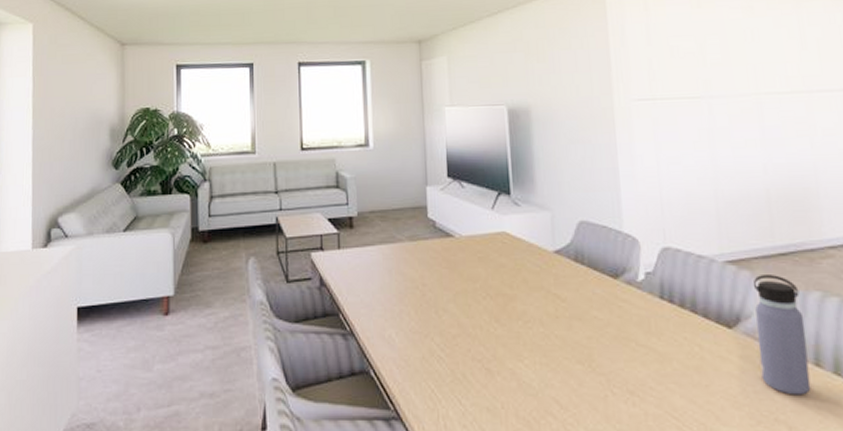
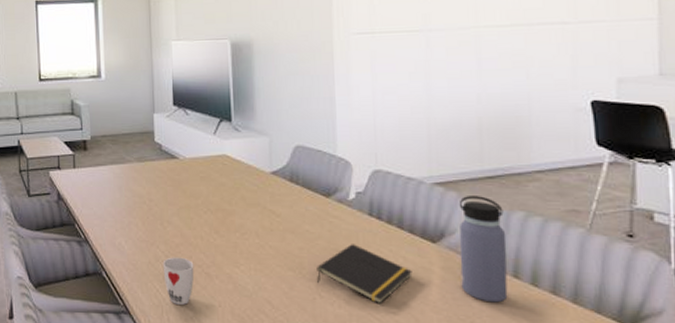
cup: none [438,351,474,407] -> present [162,257,194,305]
notepad: none [607,331,710,401] -> present [317,244,412,305]

